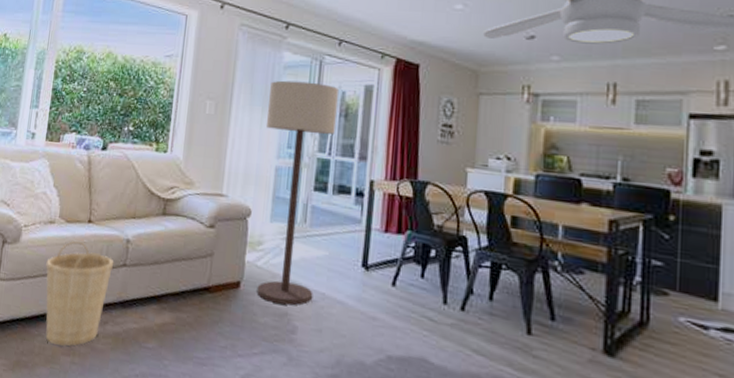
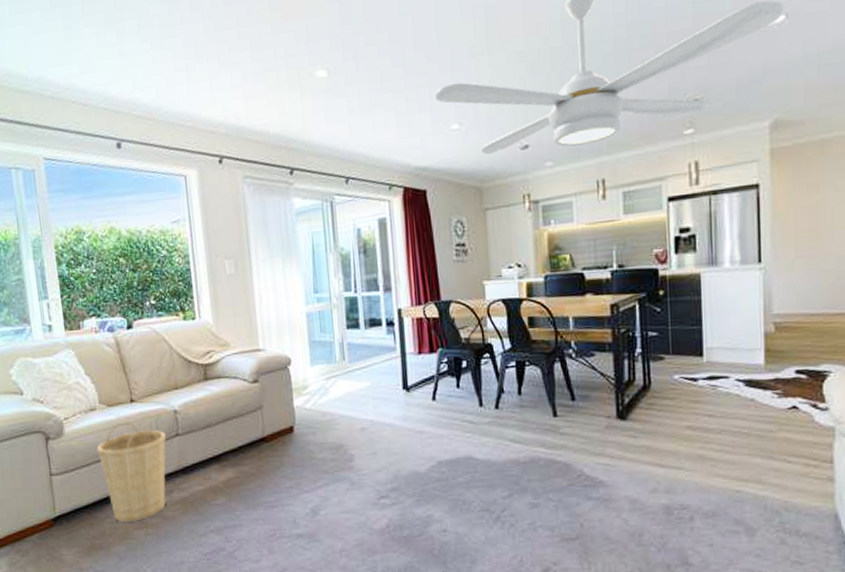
floor lamp: present [257,80,338,306] -> none [286,224,363,438]

